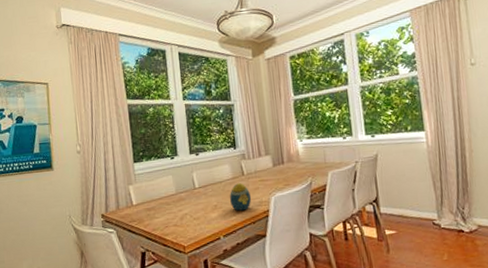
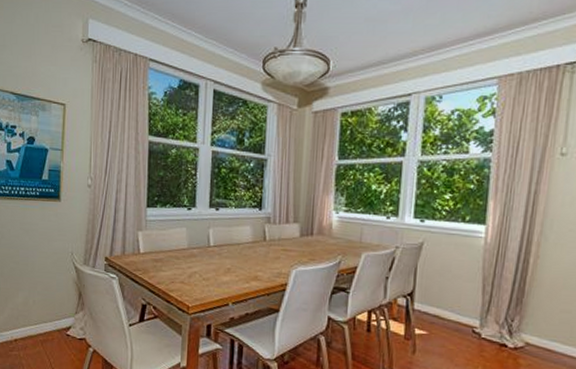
decorative egg: present [229,183,252,211] -> none [245,248,270,280]

